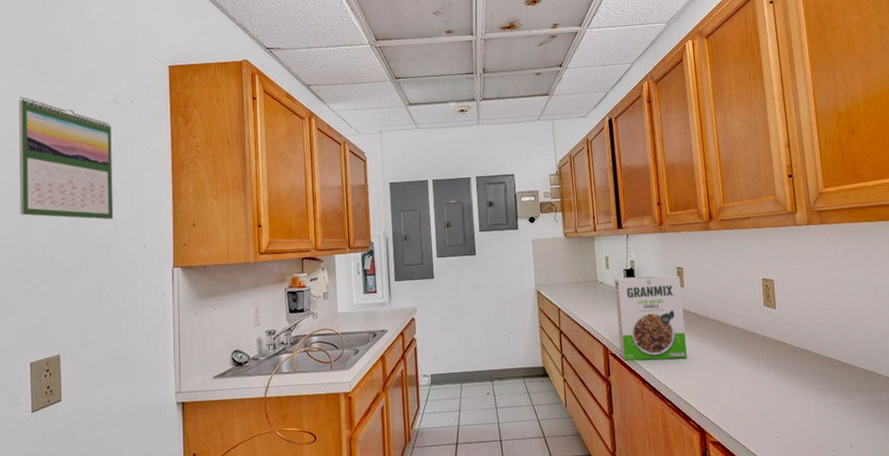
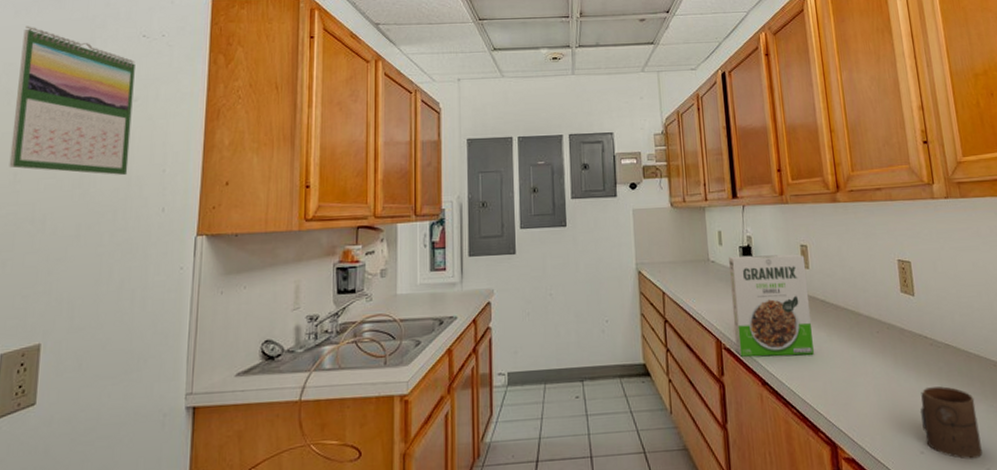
cup: none [778,383,830,443] -> present [920,386,983,460]

